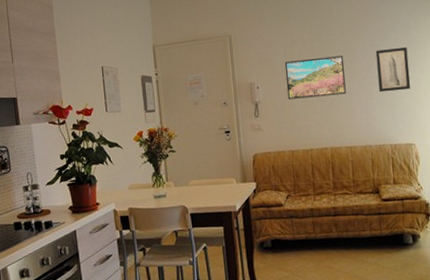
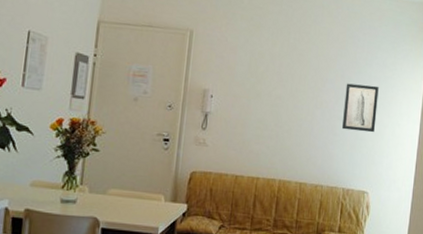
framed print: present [284,55,346,100] -> none [243,74,312,124]

